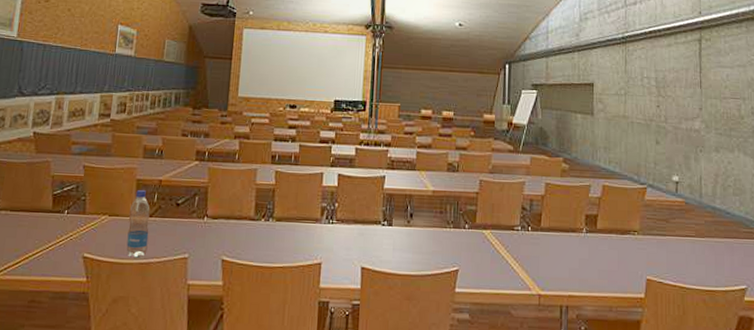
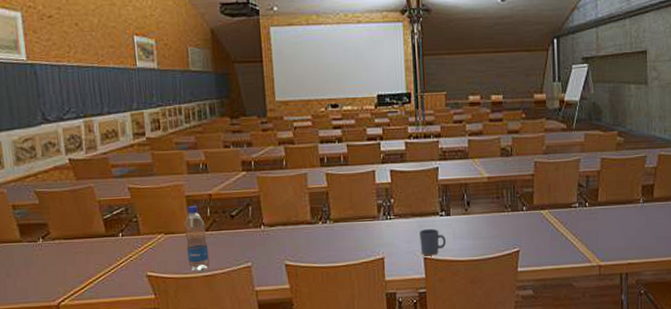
mug: none [359,238,385,266] -> present [420,229,446,256]

